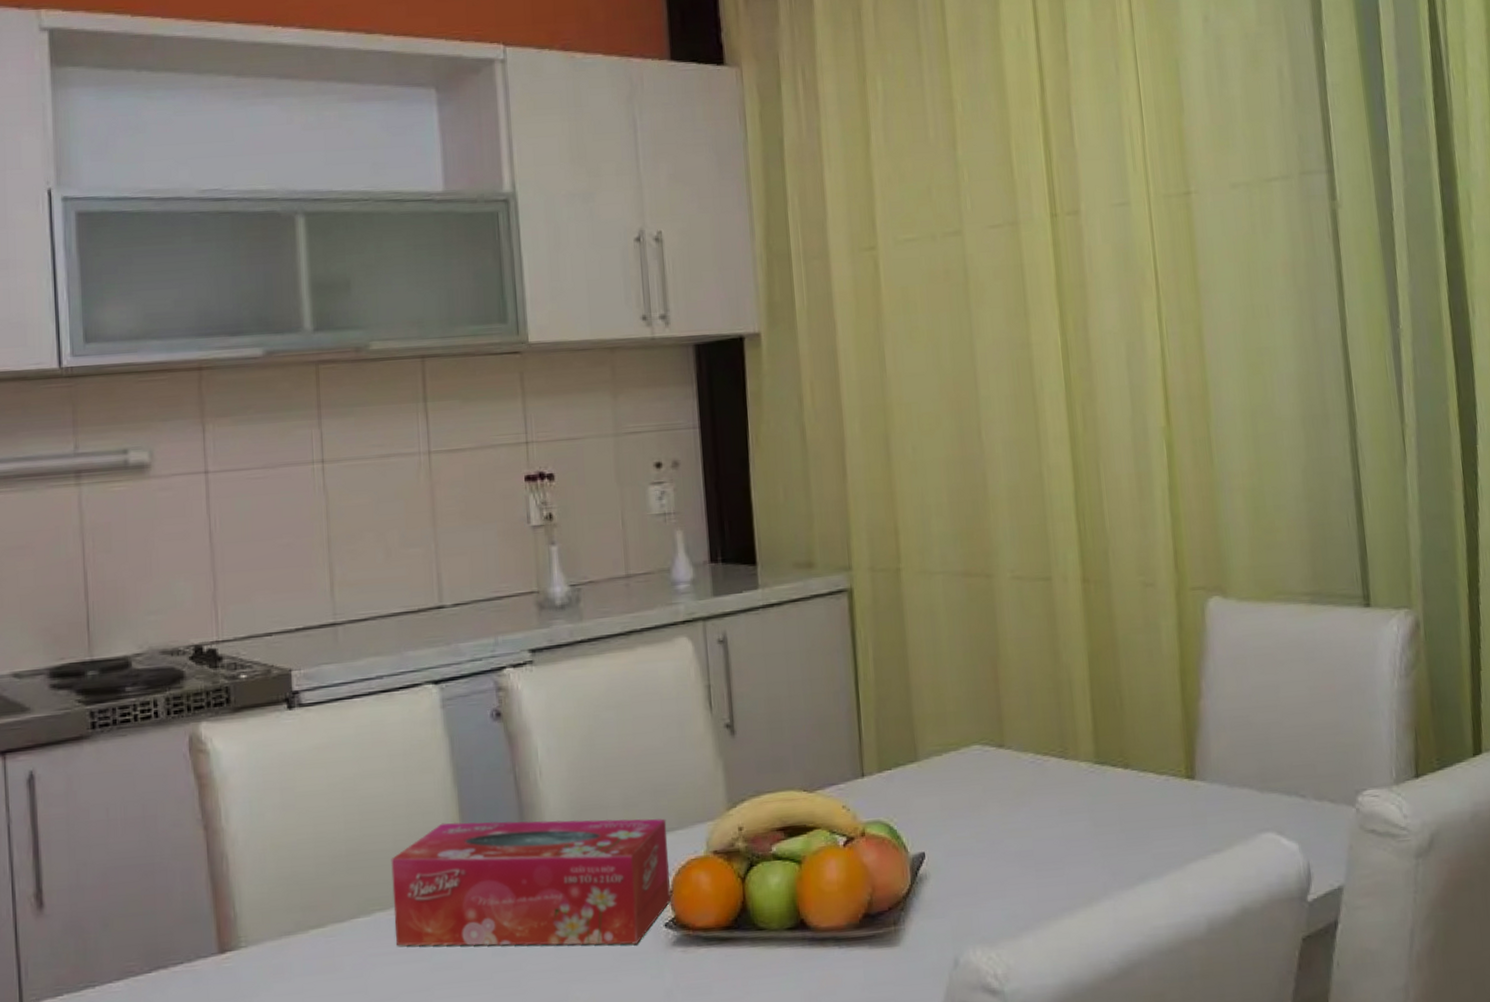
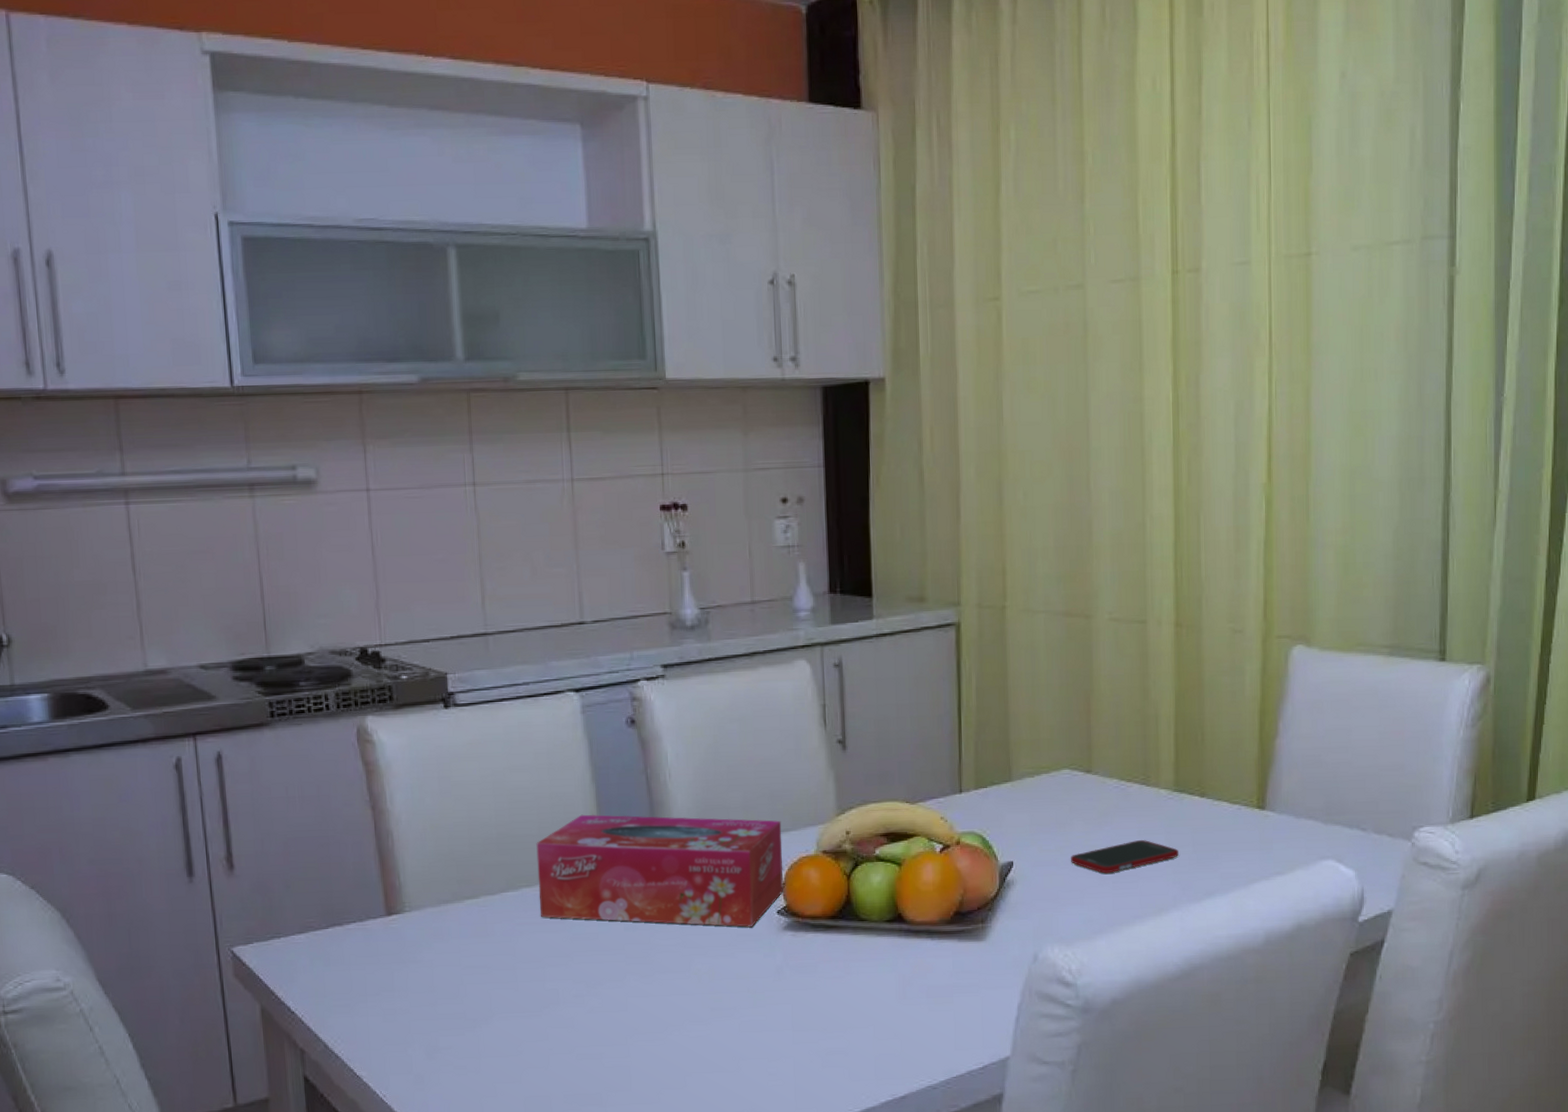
cell phone: none [988,819,1105,861] -> present [1071,839,1179,874]

